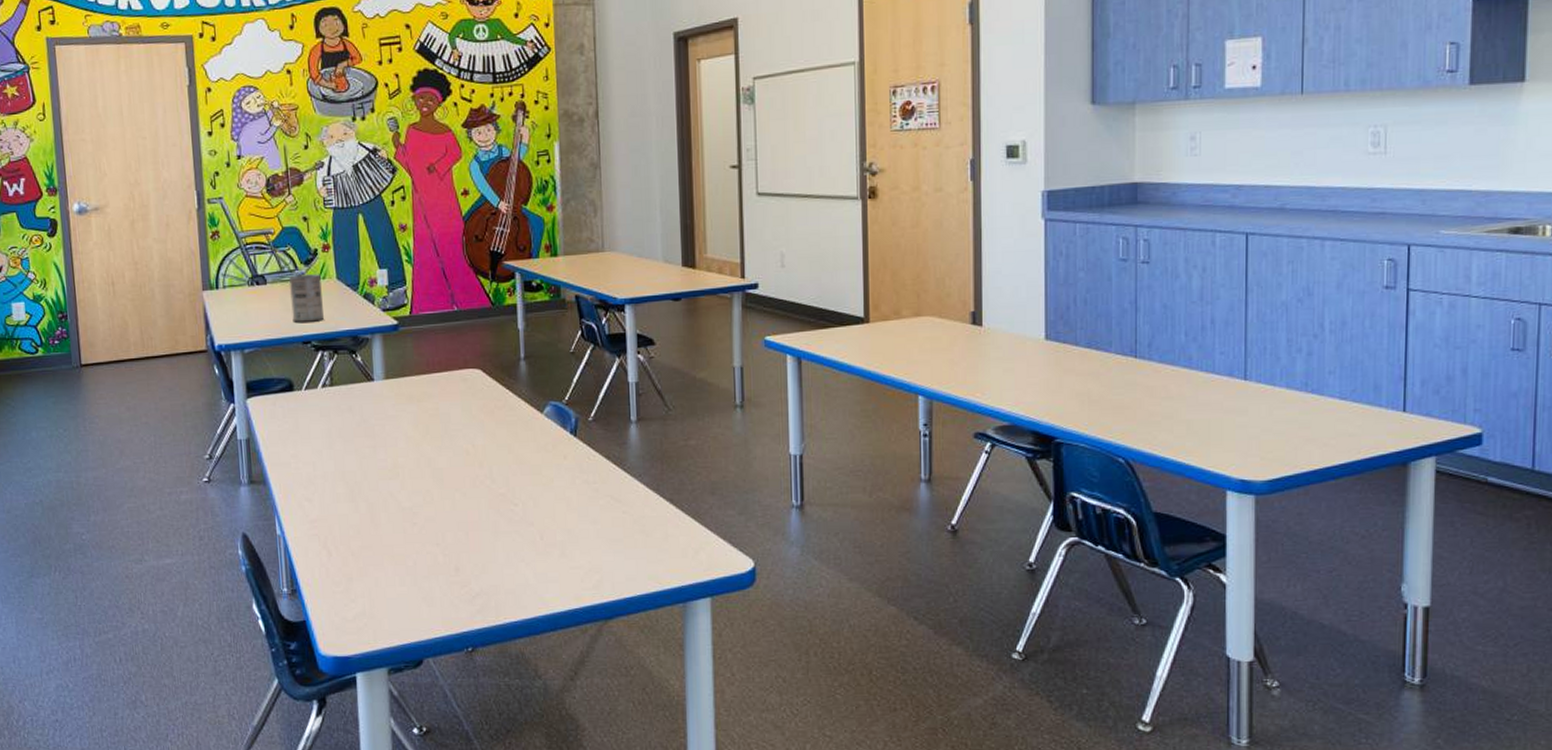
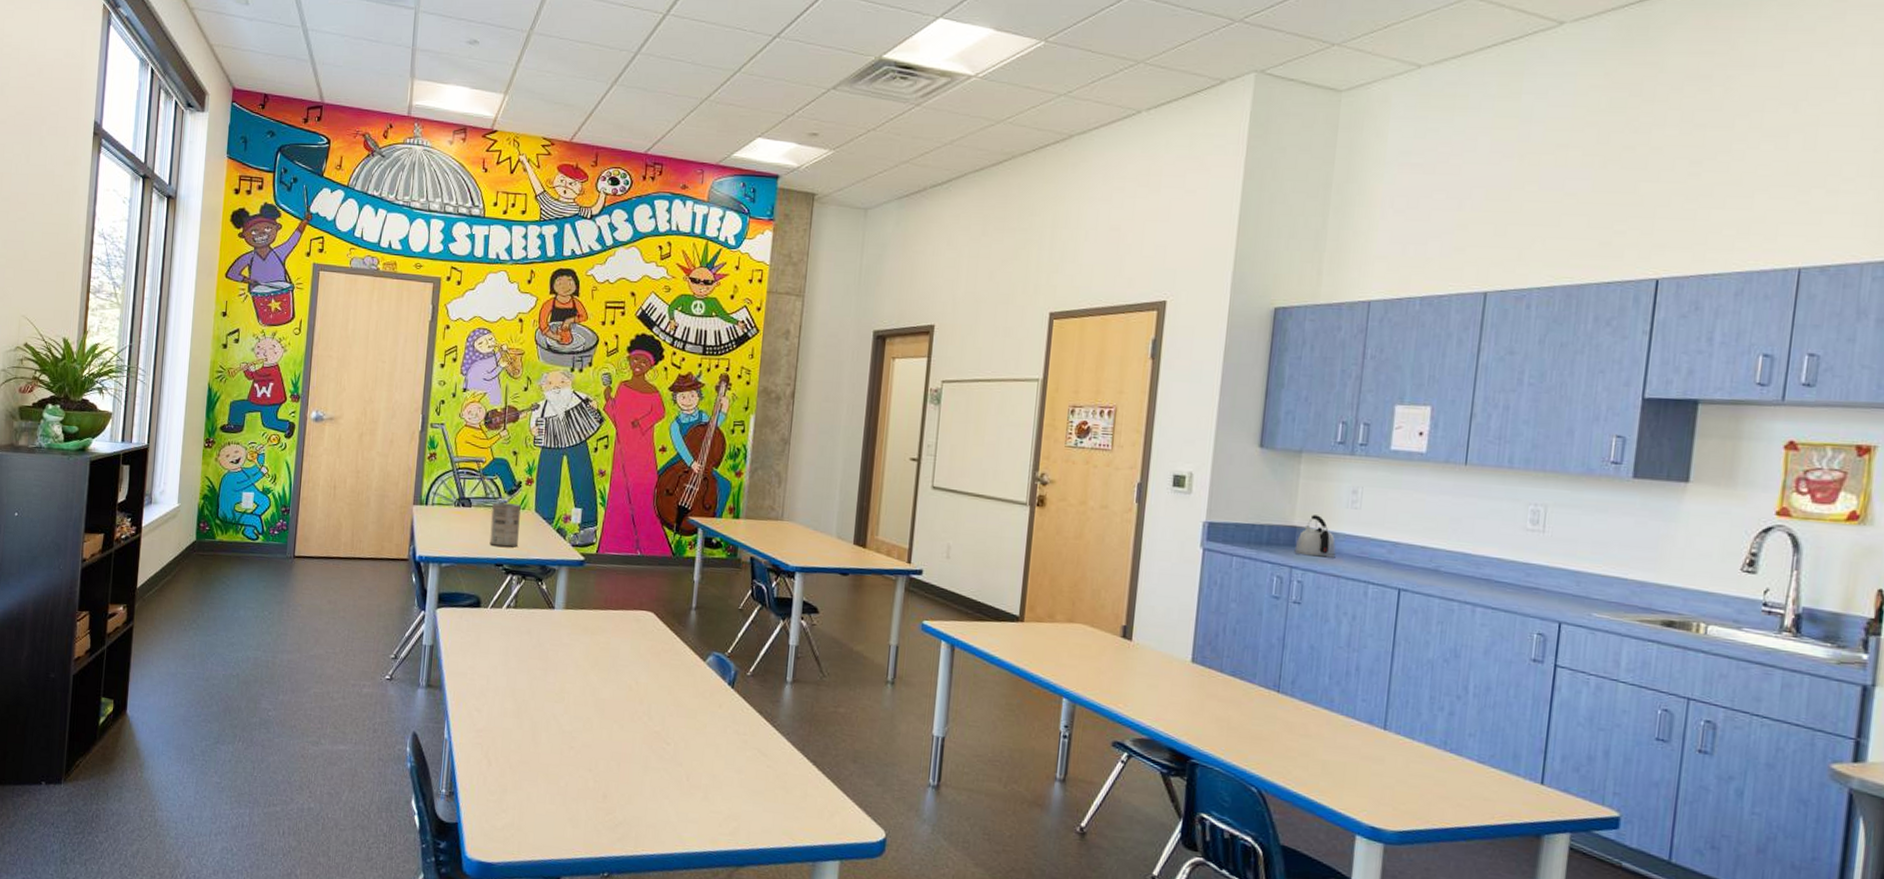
kettle: none [1137,168,1180,213] -> present [1294,514,1337,559]

